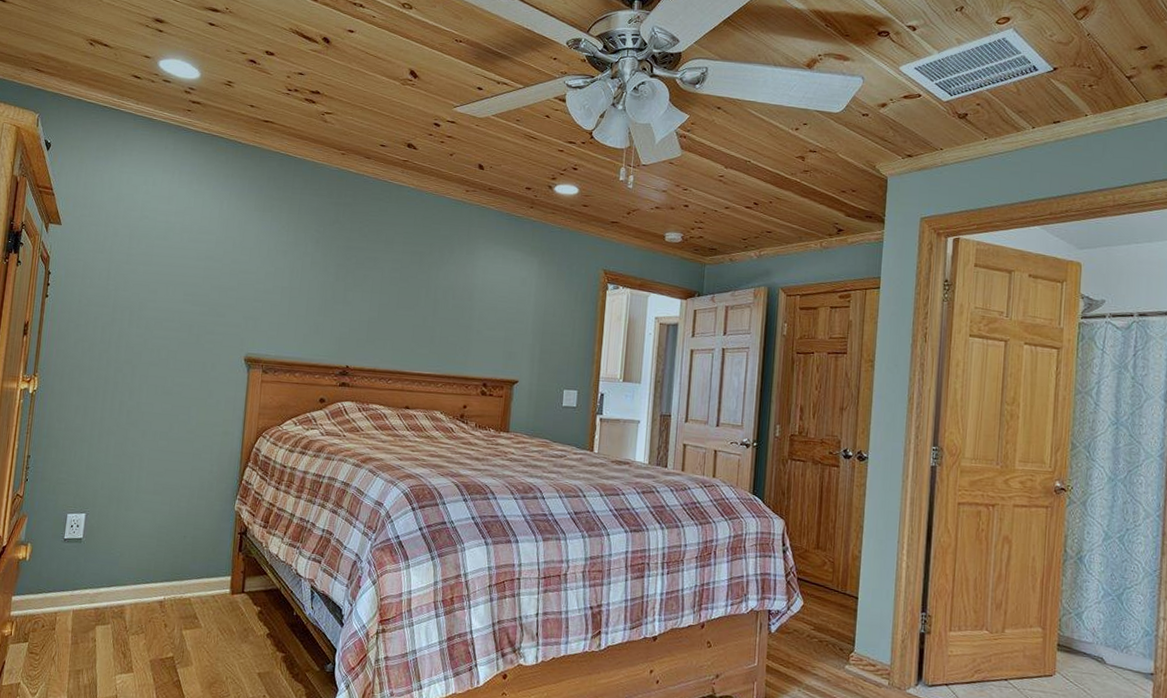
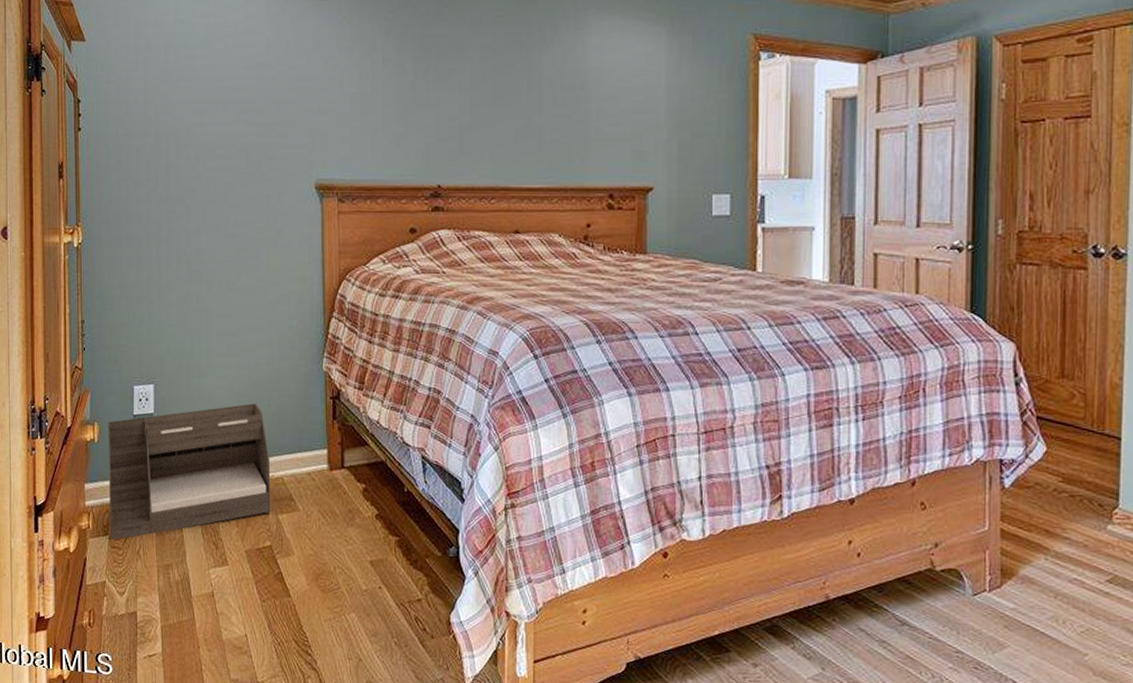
bed: none [29,534,181,647] -> present [107,403,271,541]

